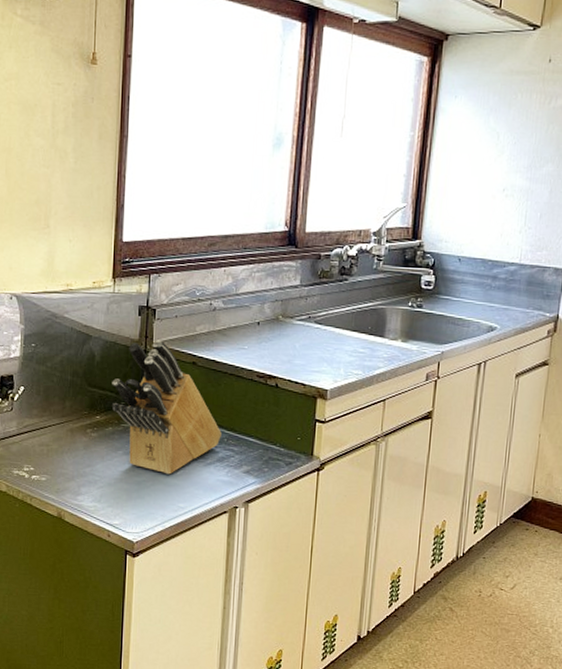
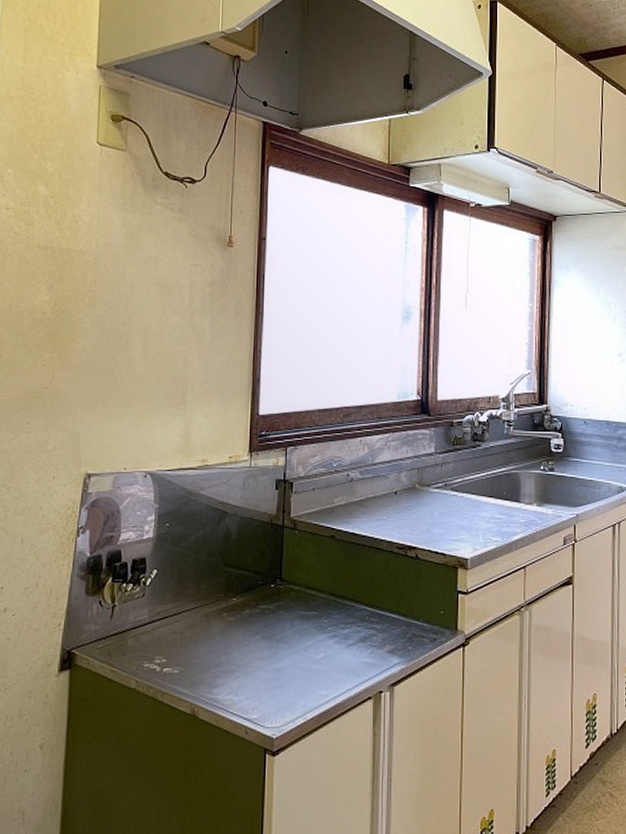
knife block: present [111,340,222,475] -> none [248,514,363,659]

